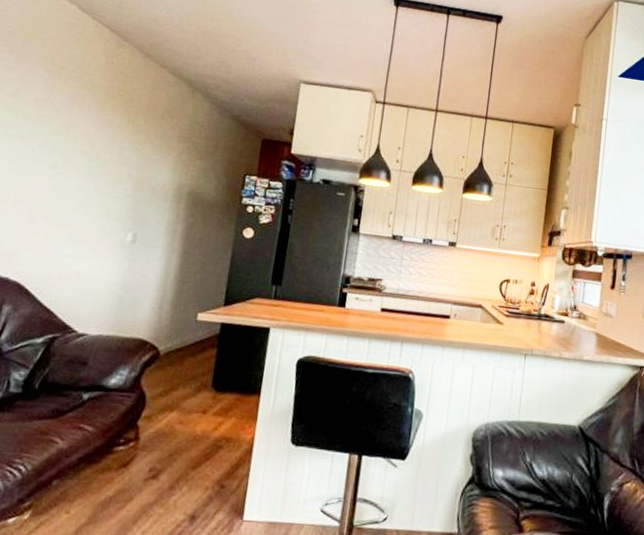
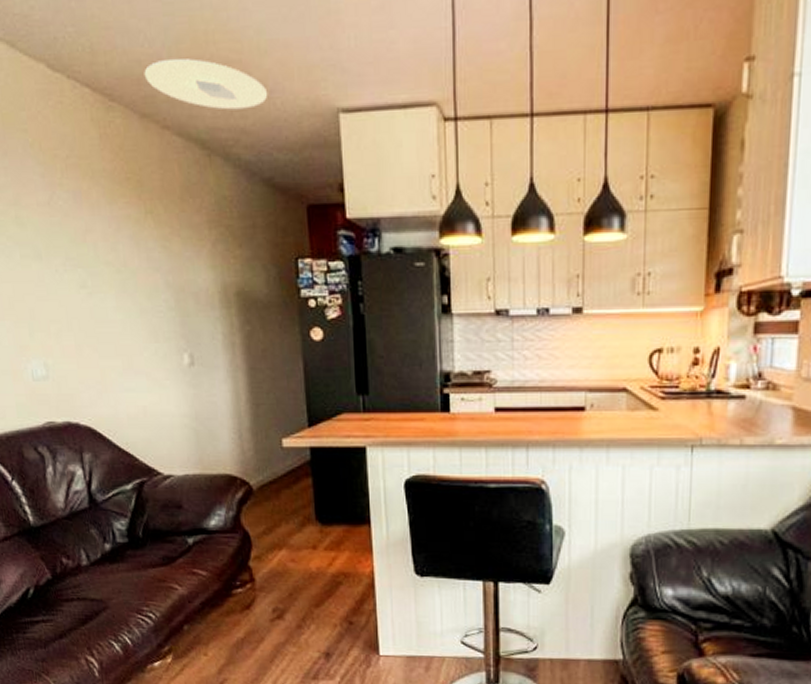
ceiling light: none [156,23,251,67] -> present [144,58,268,110]

